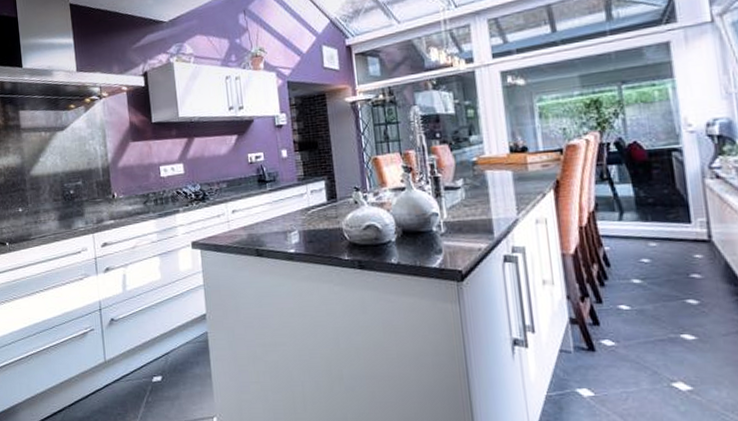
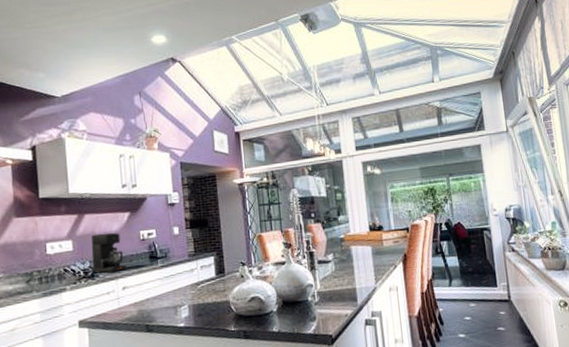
coffee maker: none [201,156,236,196] -> present [91,233,127,274]

